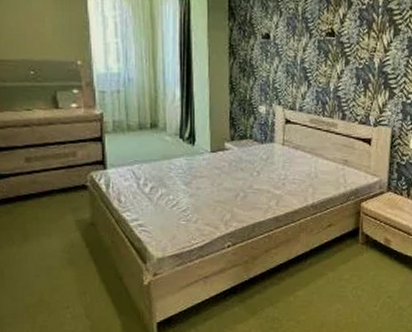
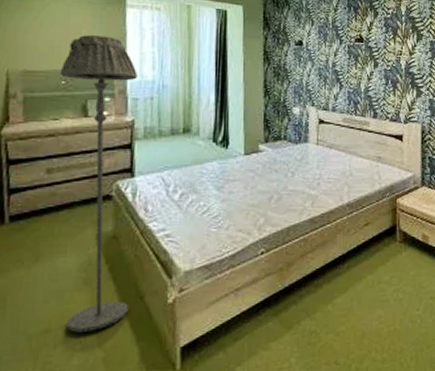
floor lamp: none [27,23,110,304] -> present [59,35,138,333]

